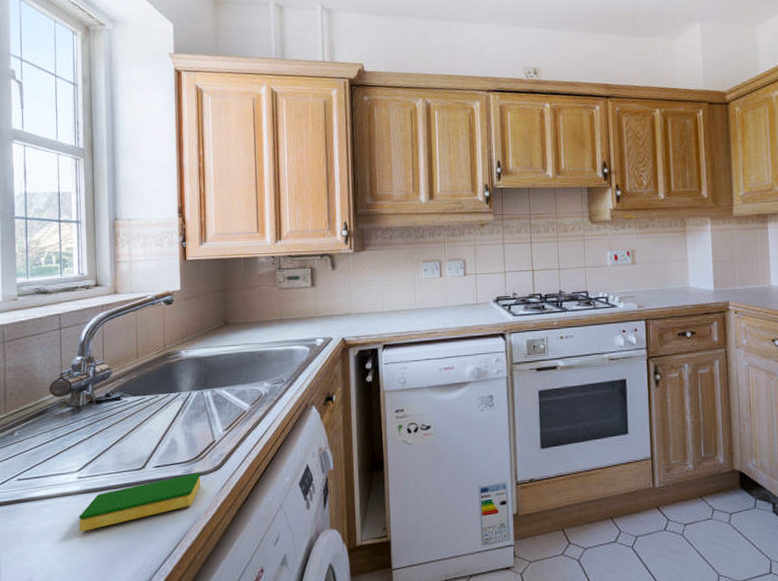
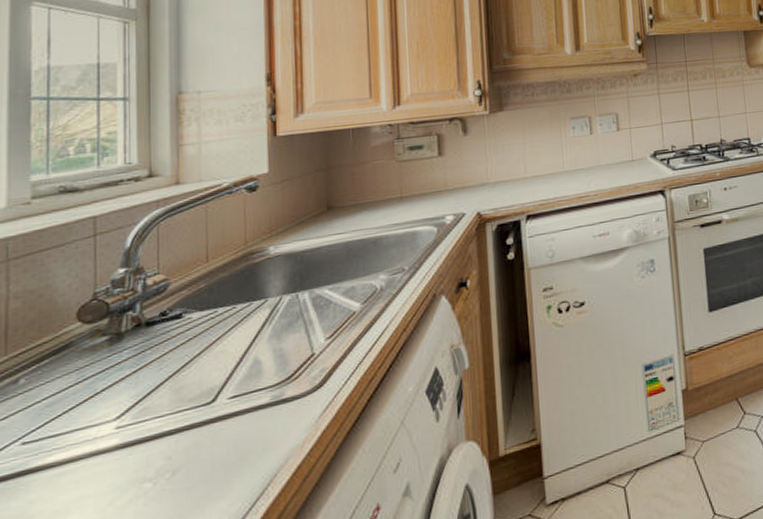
dish sponge: present [79,473,201,532] -> none [116,397,295,500]

